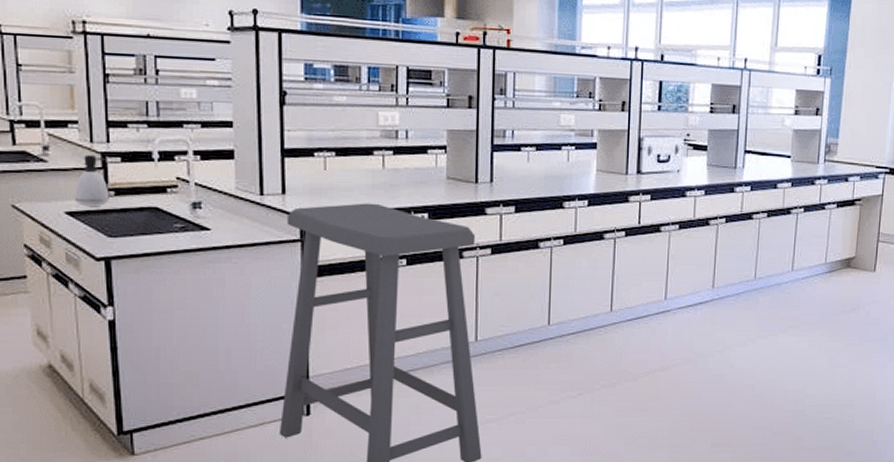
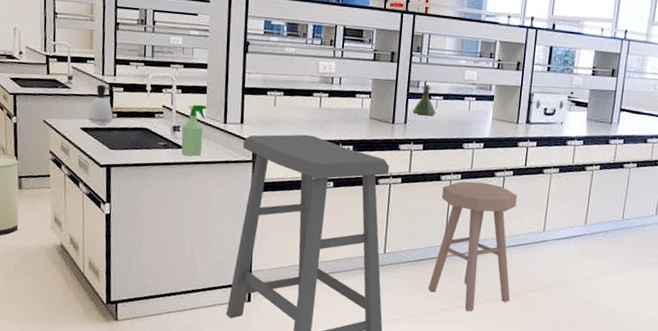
spray bottle: none [204,173,235,240] -> present [181,104,207,157]
flask: none [499,134,529,174] -> present [412,84,436,118]
stool: none [533,247,632,401] -> present [428,181,517,311]

